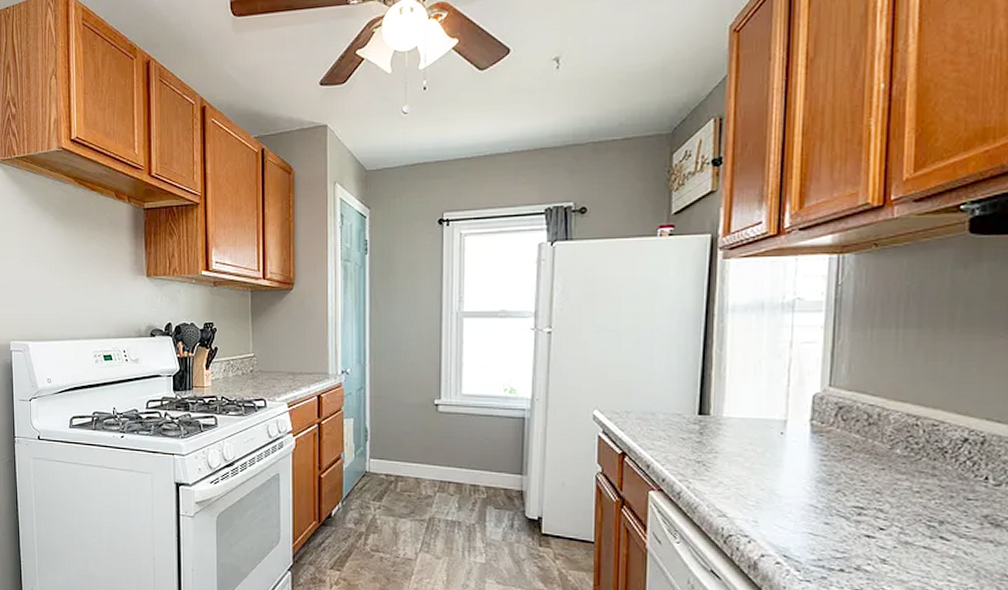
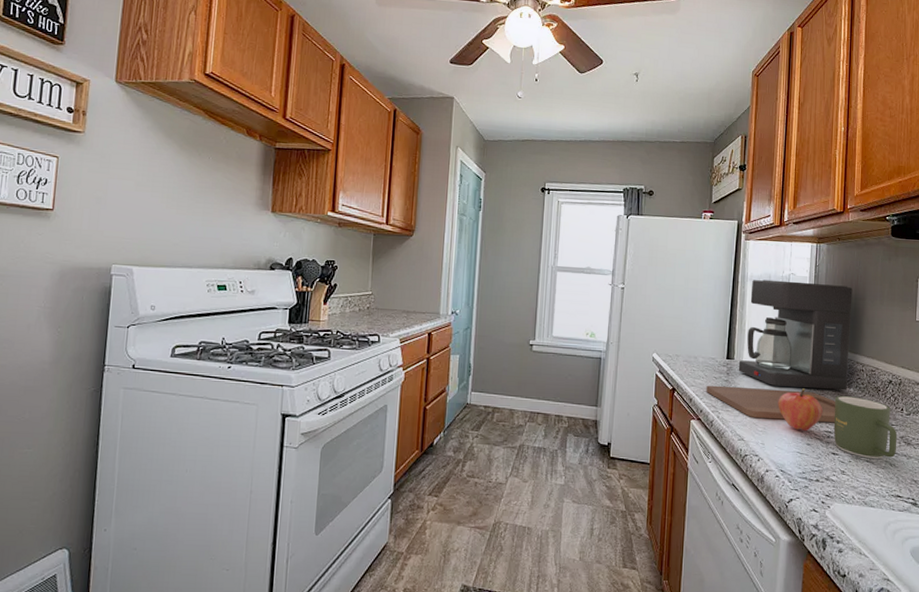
cutting board: none [669,448,871,496] -> present [706,385,835,423]
coffee maker: none [716,308,900,453] -> present [738,279,853,390]
fruit: none [778,450,850,507] -> present [778,388,823,432]
mug: none [867,460,978,545] -> present [833,396,898,459]

